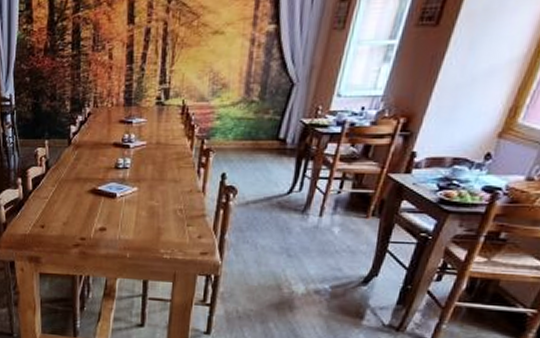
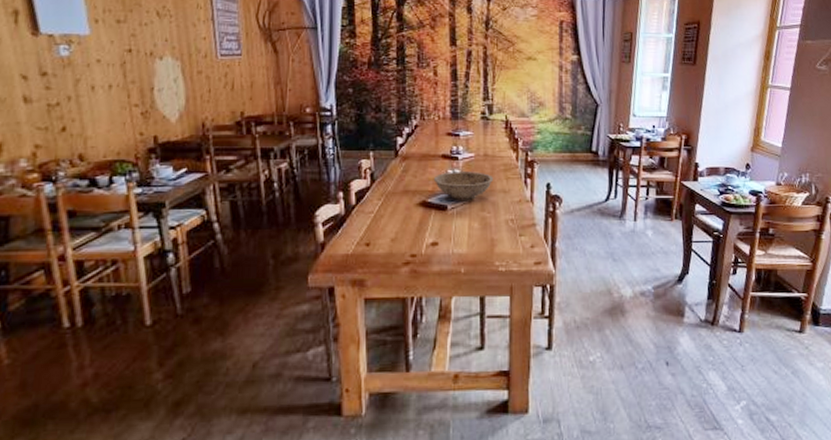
bowl: none [104,160,165,189] -> present [433,172,494,200]

